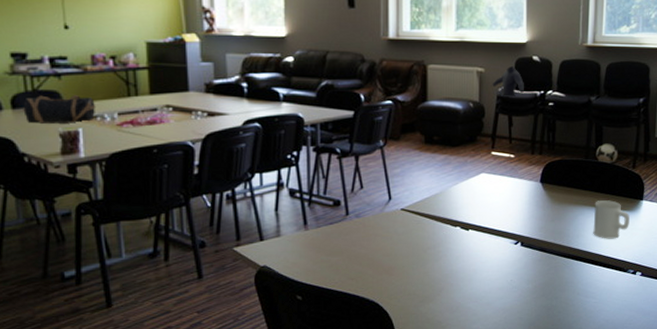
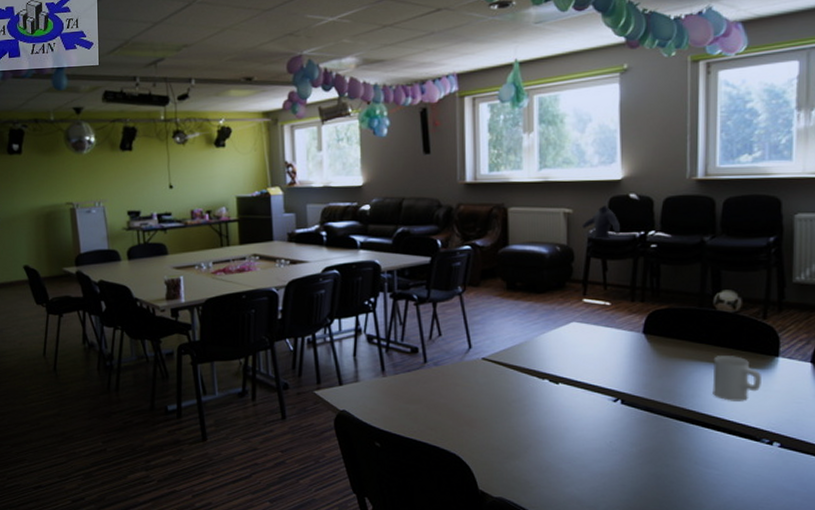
duffel bag: present [23,95,96,125] -> none [137,247,195,273]

